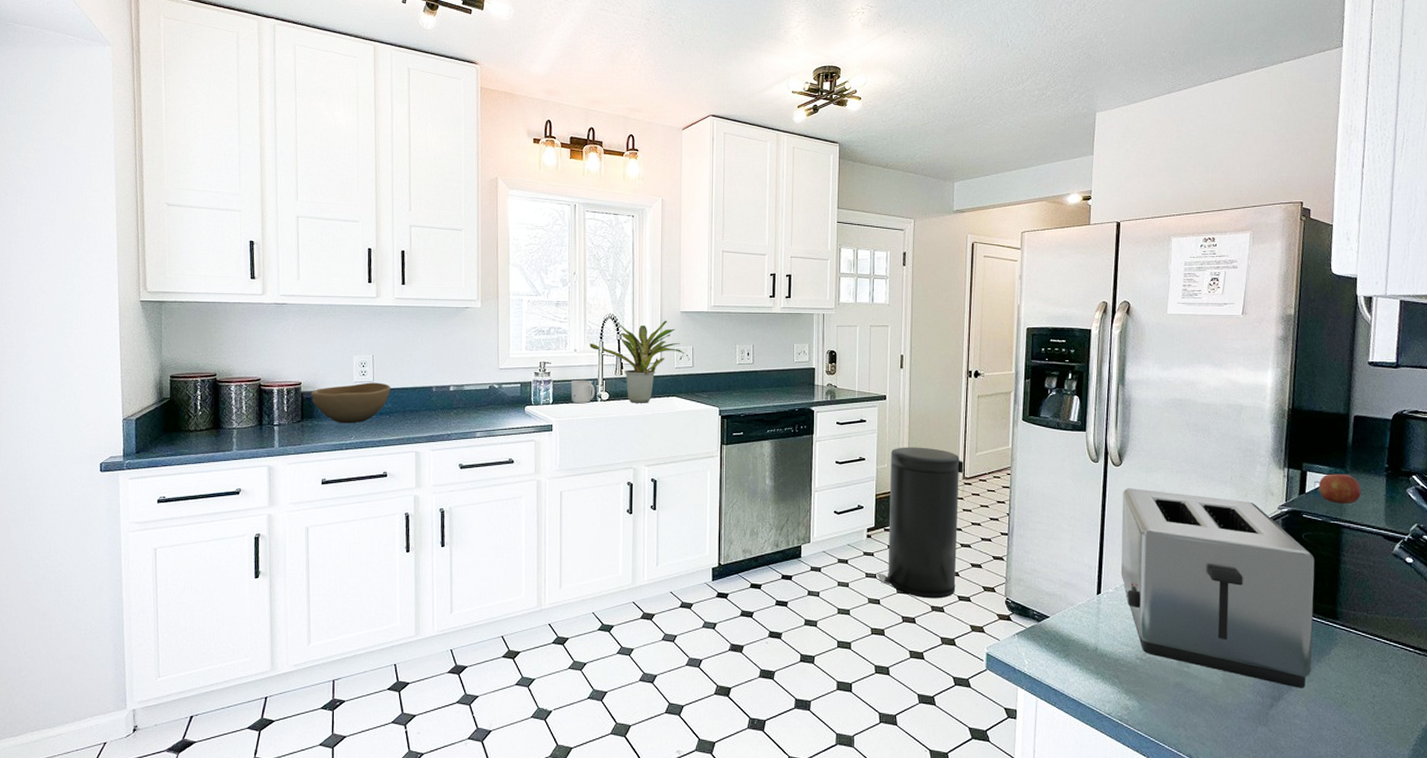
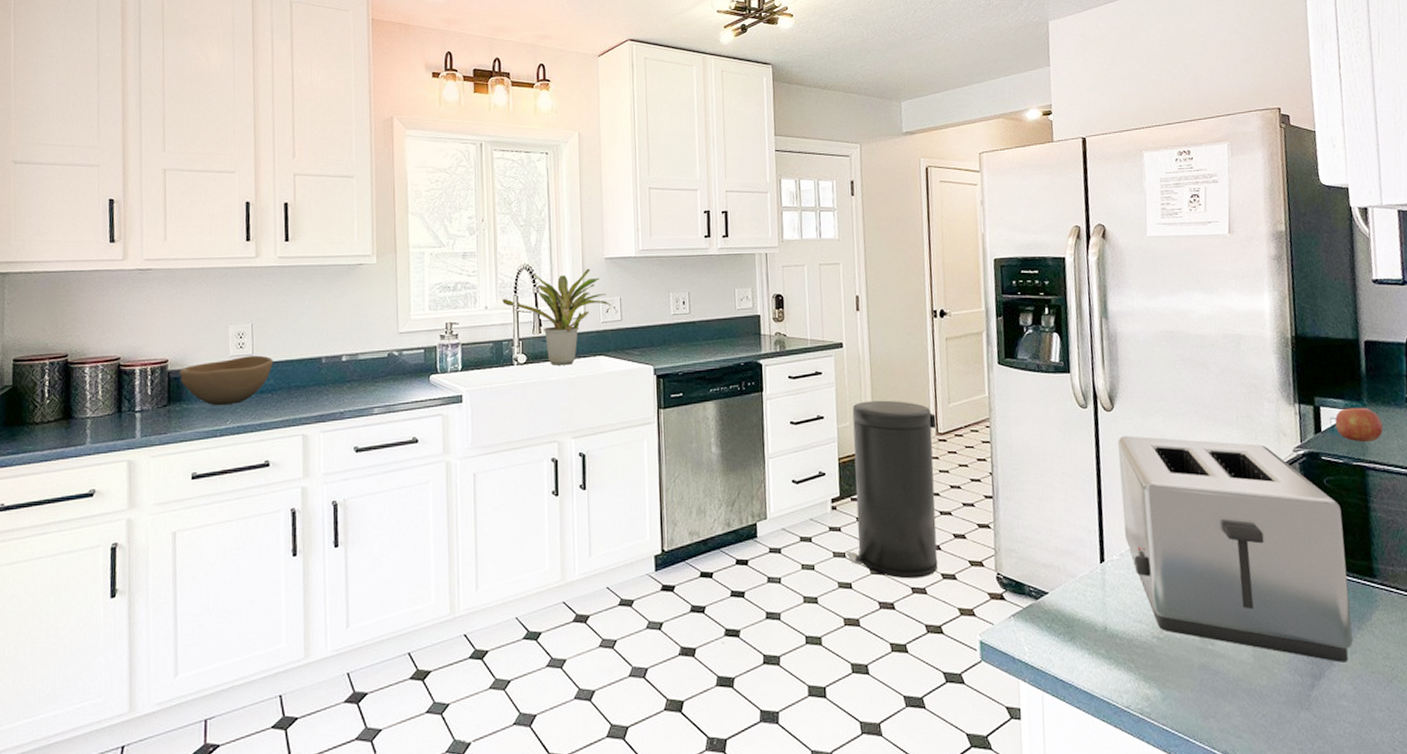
mug: present [570,379,595,404] -> none [482,341,510,369]

